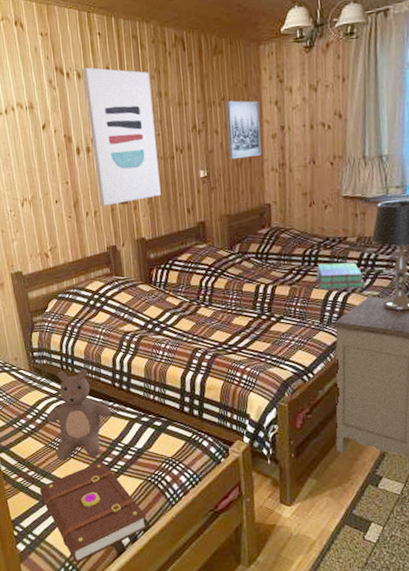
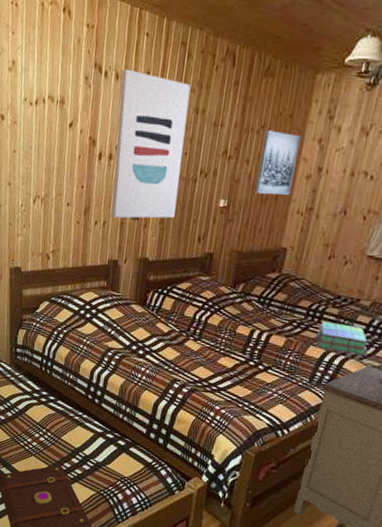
teddy bear: present [46,369,112,461] -> none [17,371,80,460]

